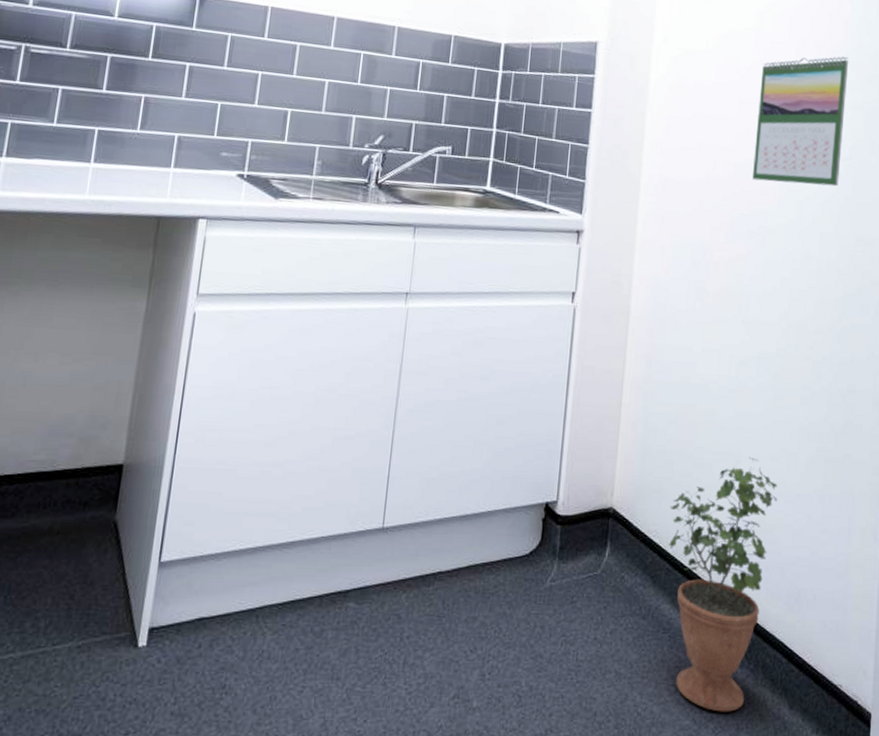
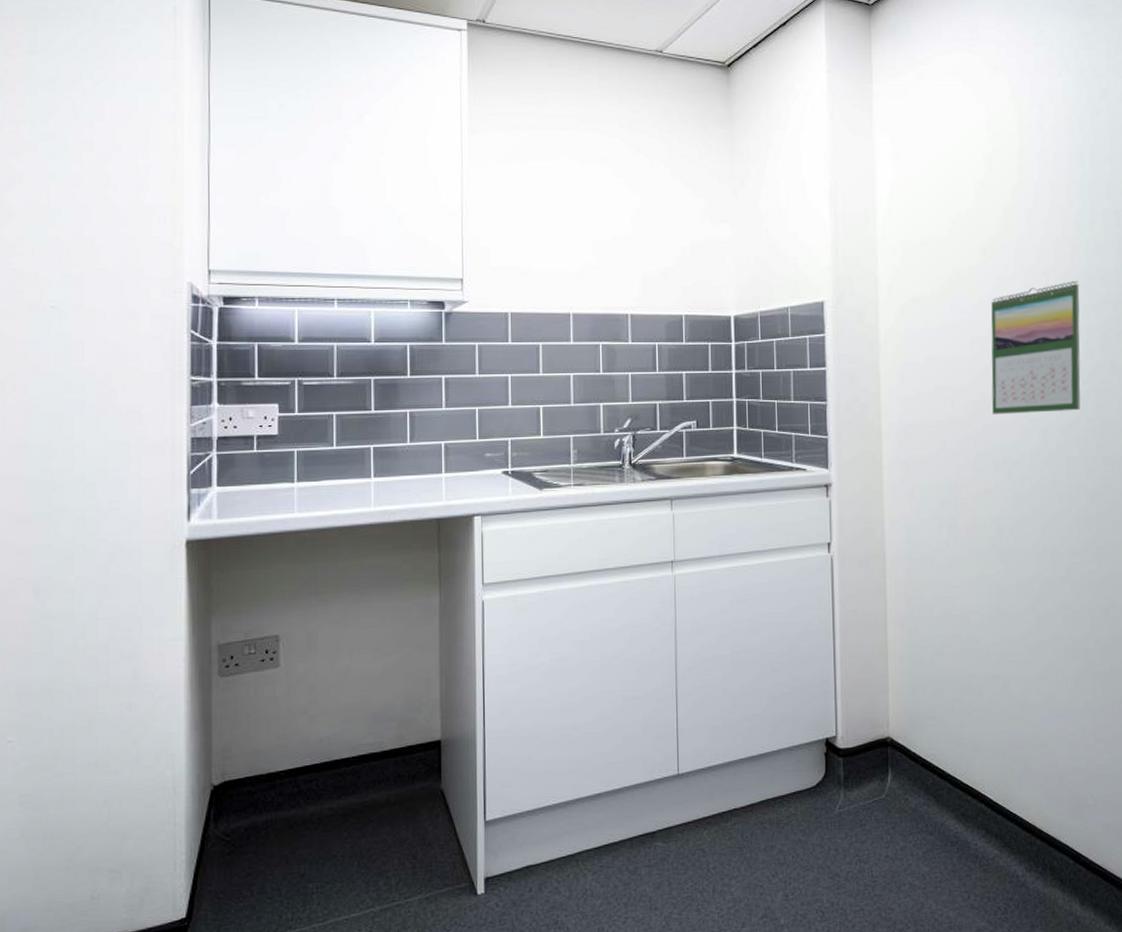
potted plant: present [669,457,777,712] -> none [944,678,1049,913]

